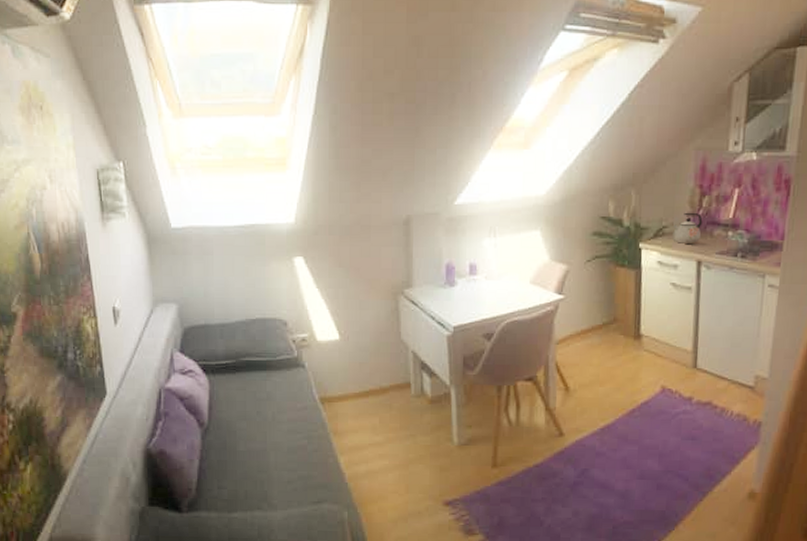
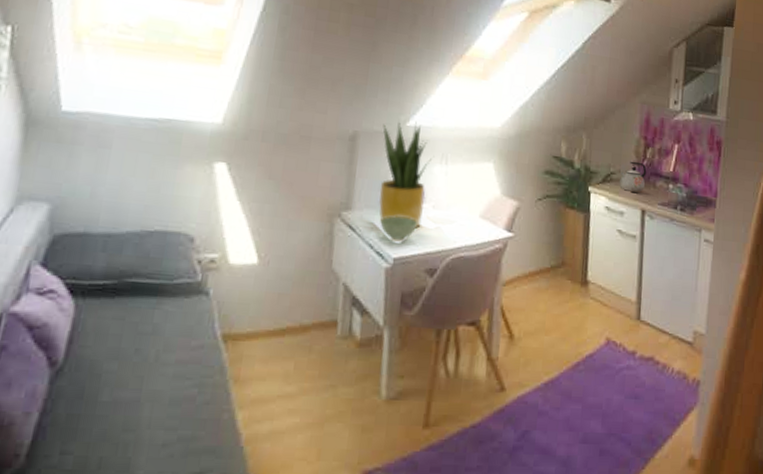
planter: none [433,199,483,297] -> present [378,121,434,227]
bowl: none [438,289,473,312] -> present [380,216,419,242]

